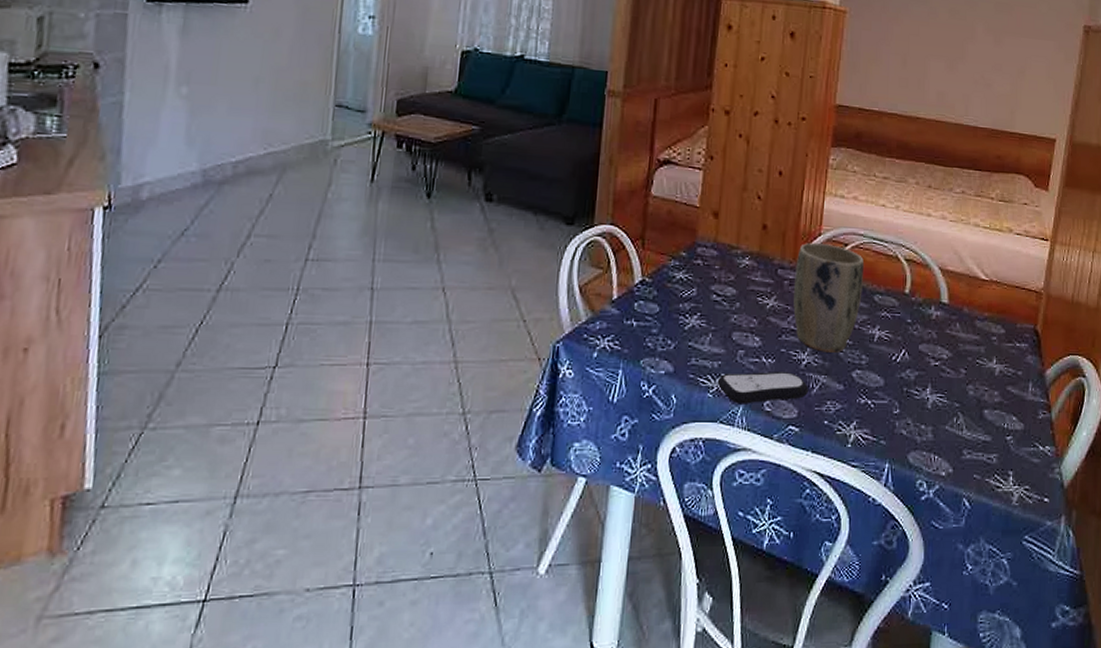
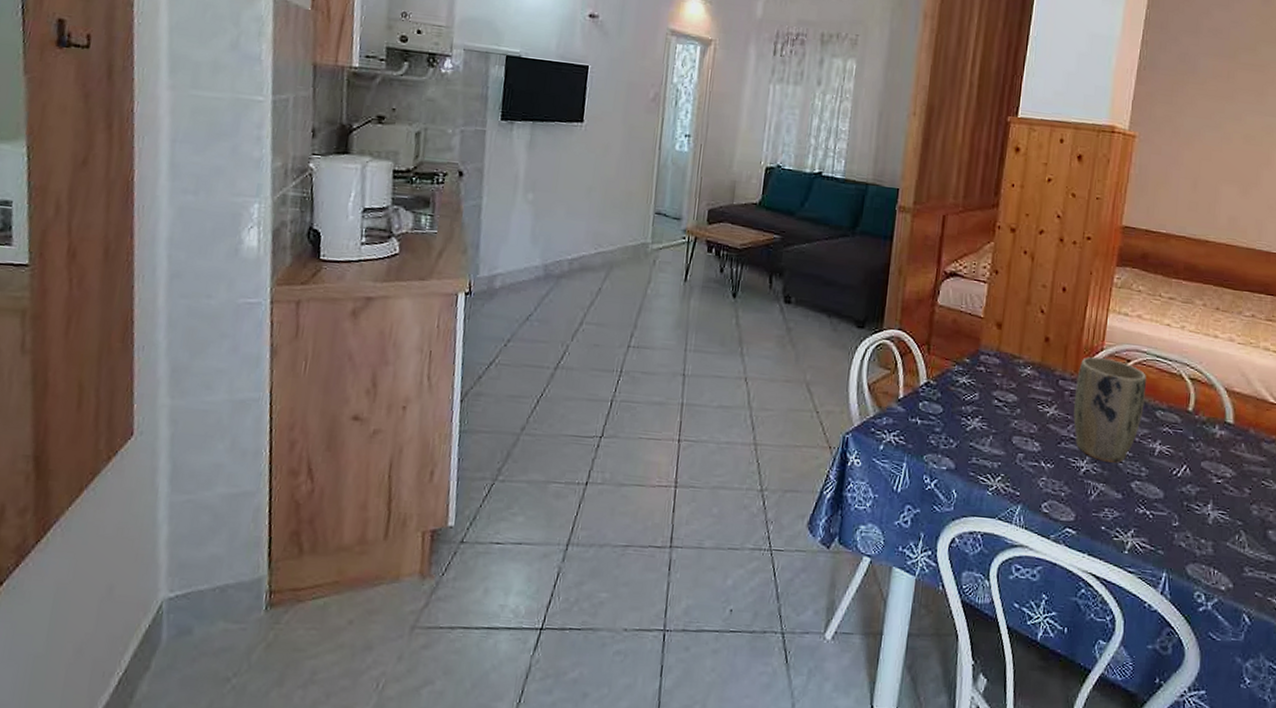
remote control: present [717,372,809,404] -> none [996,474,1087,505]

